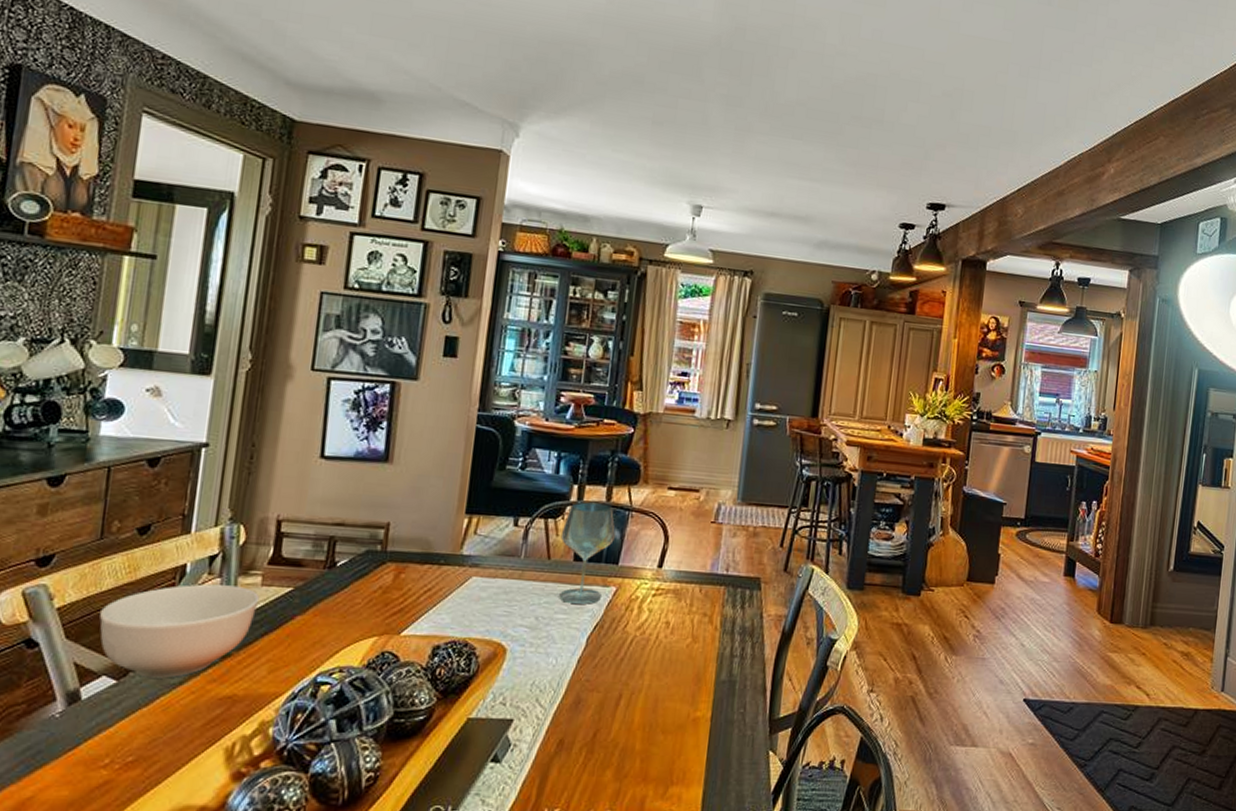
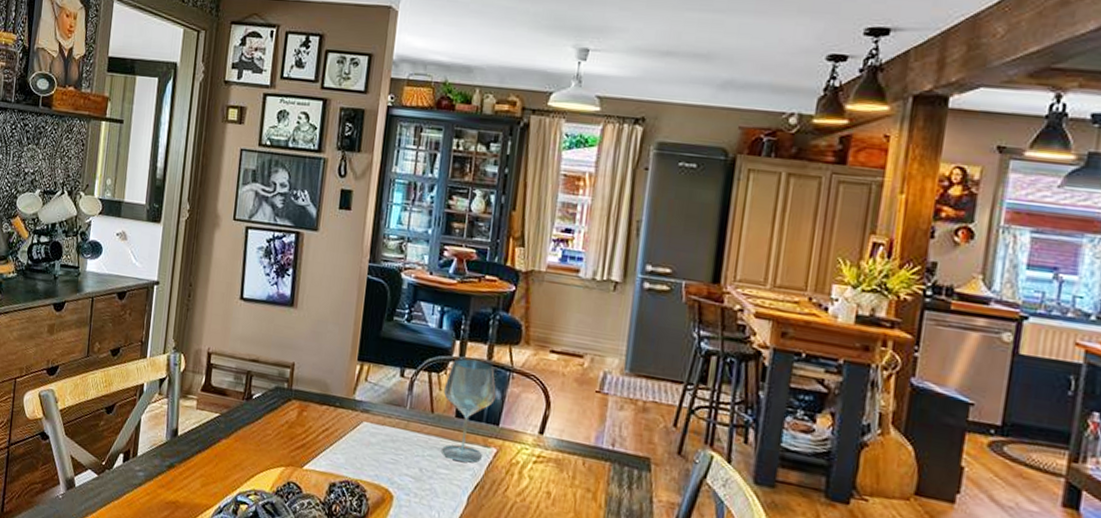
bowl: present [99,584,260,679] -> none [86,401,195,479]

